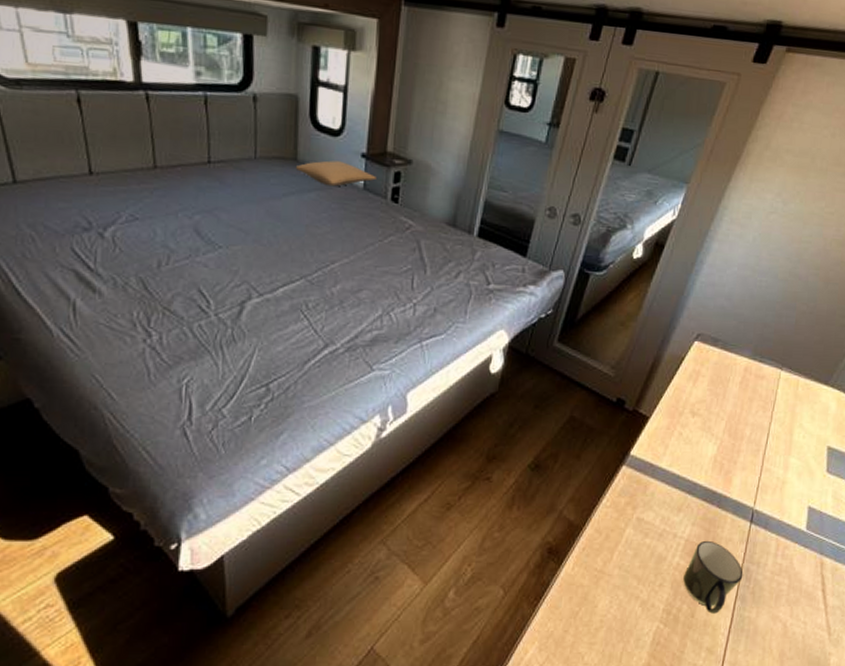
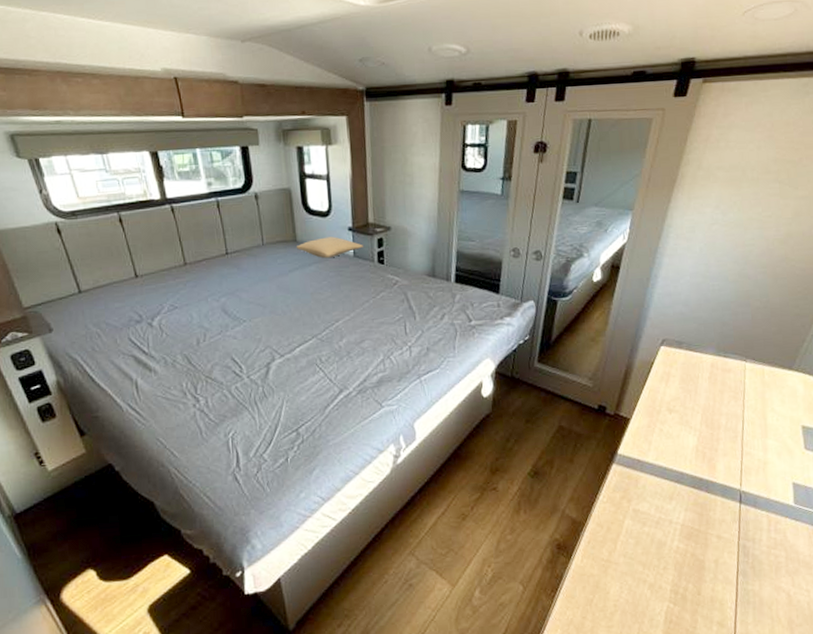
mug: present [683,540,744,614] -> none [685,523,741,590]

